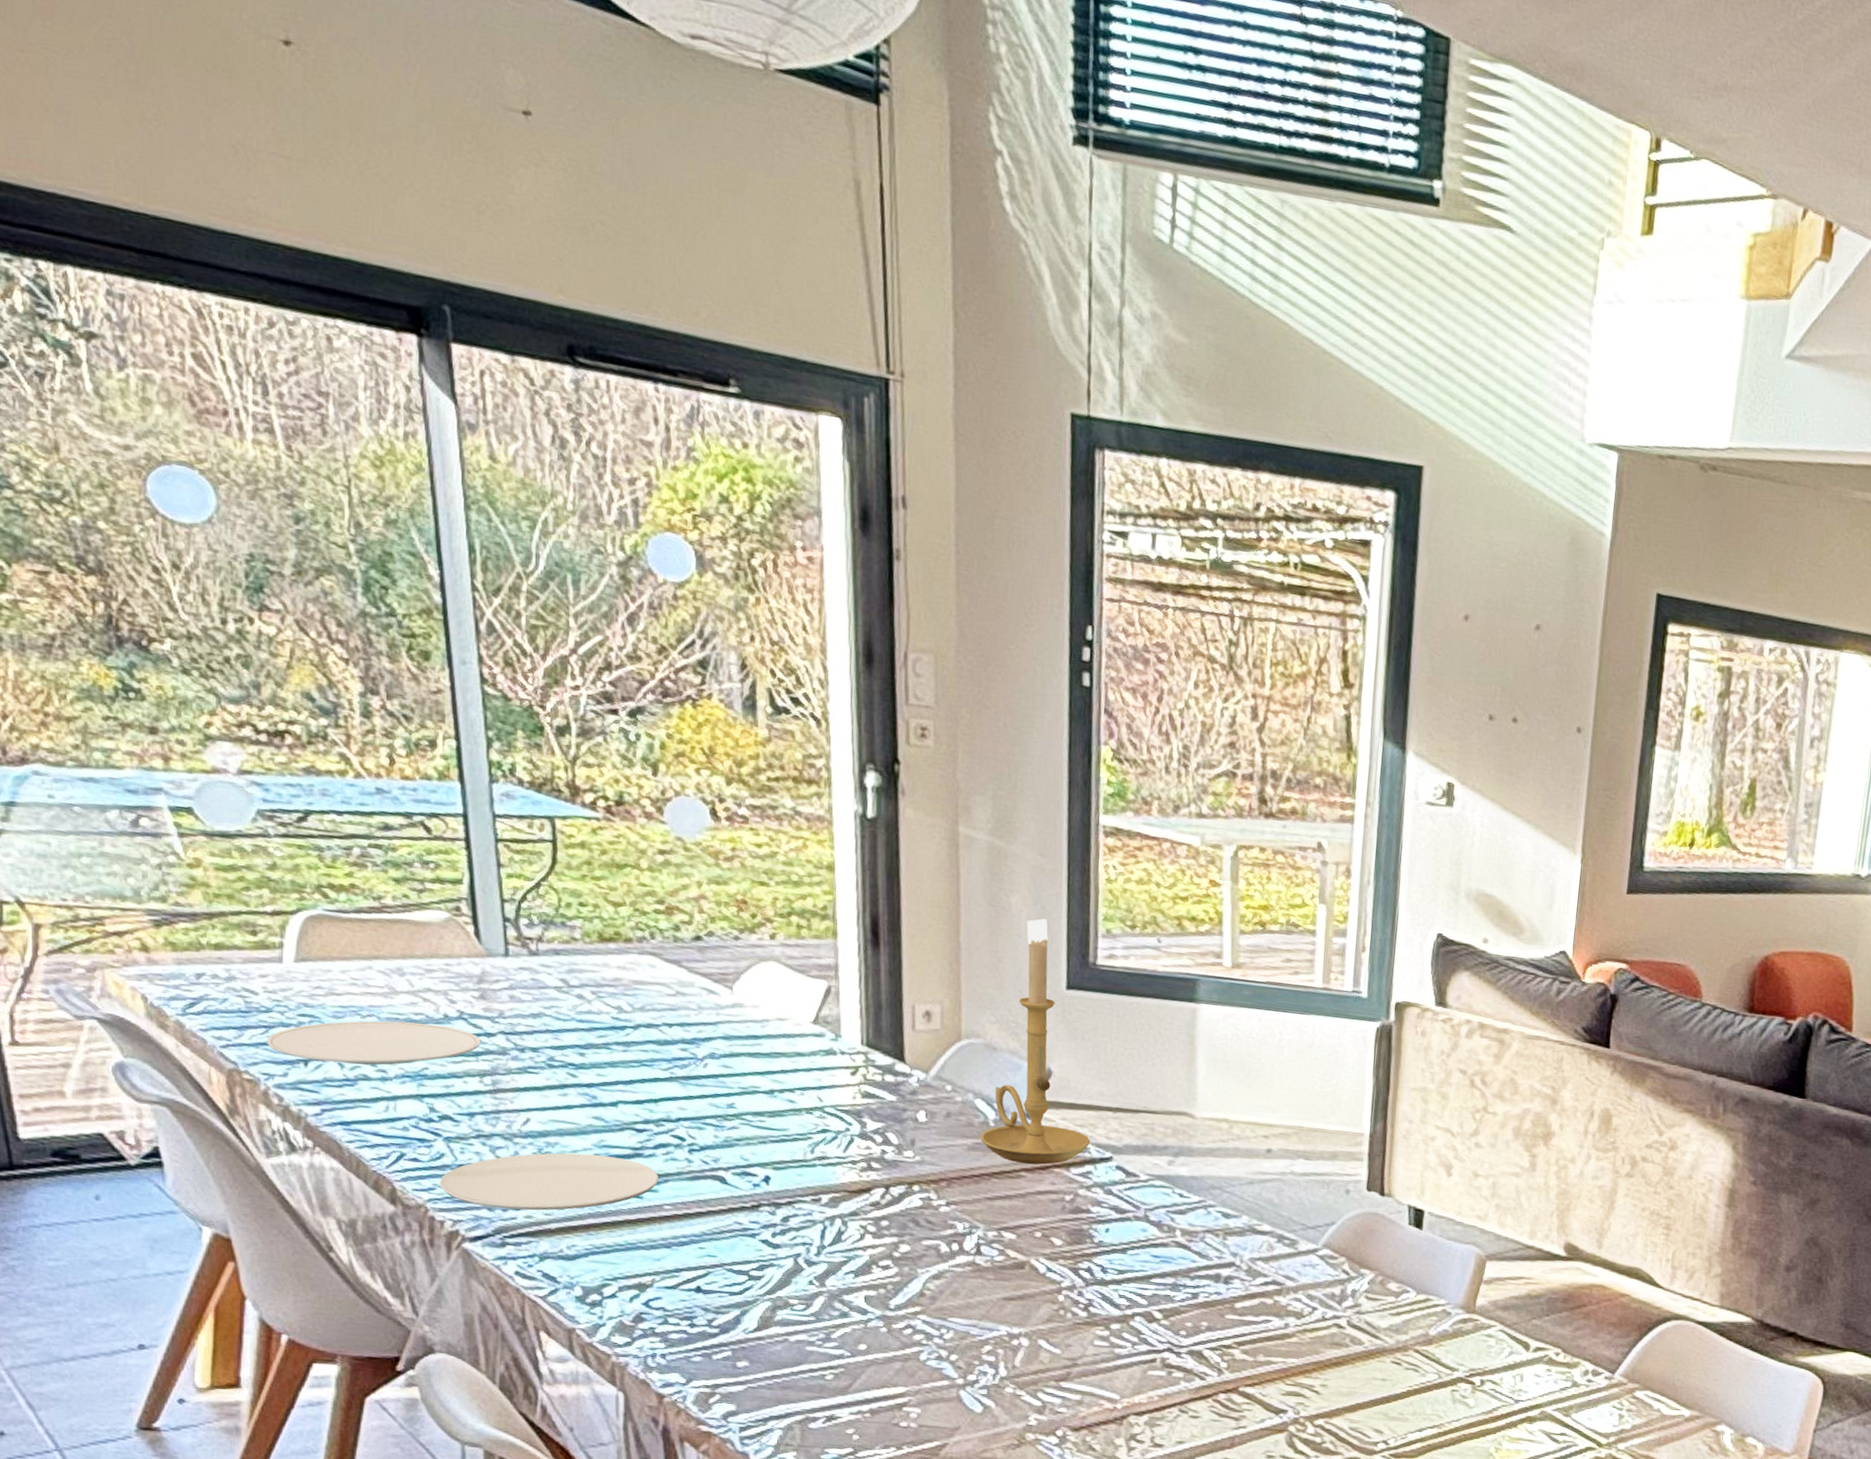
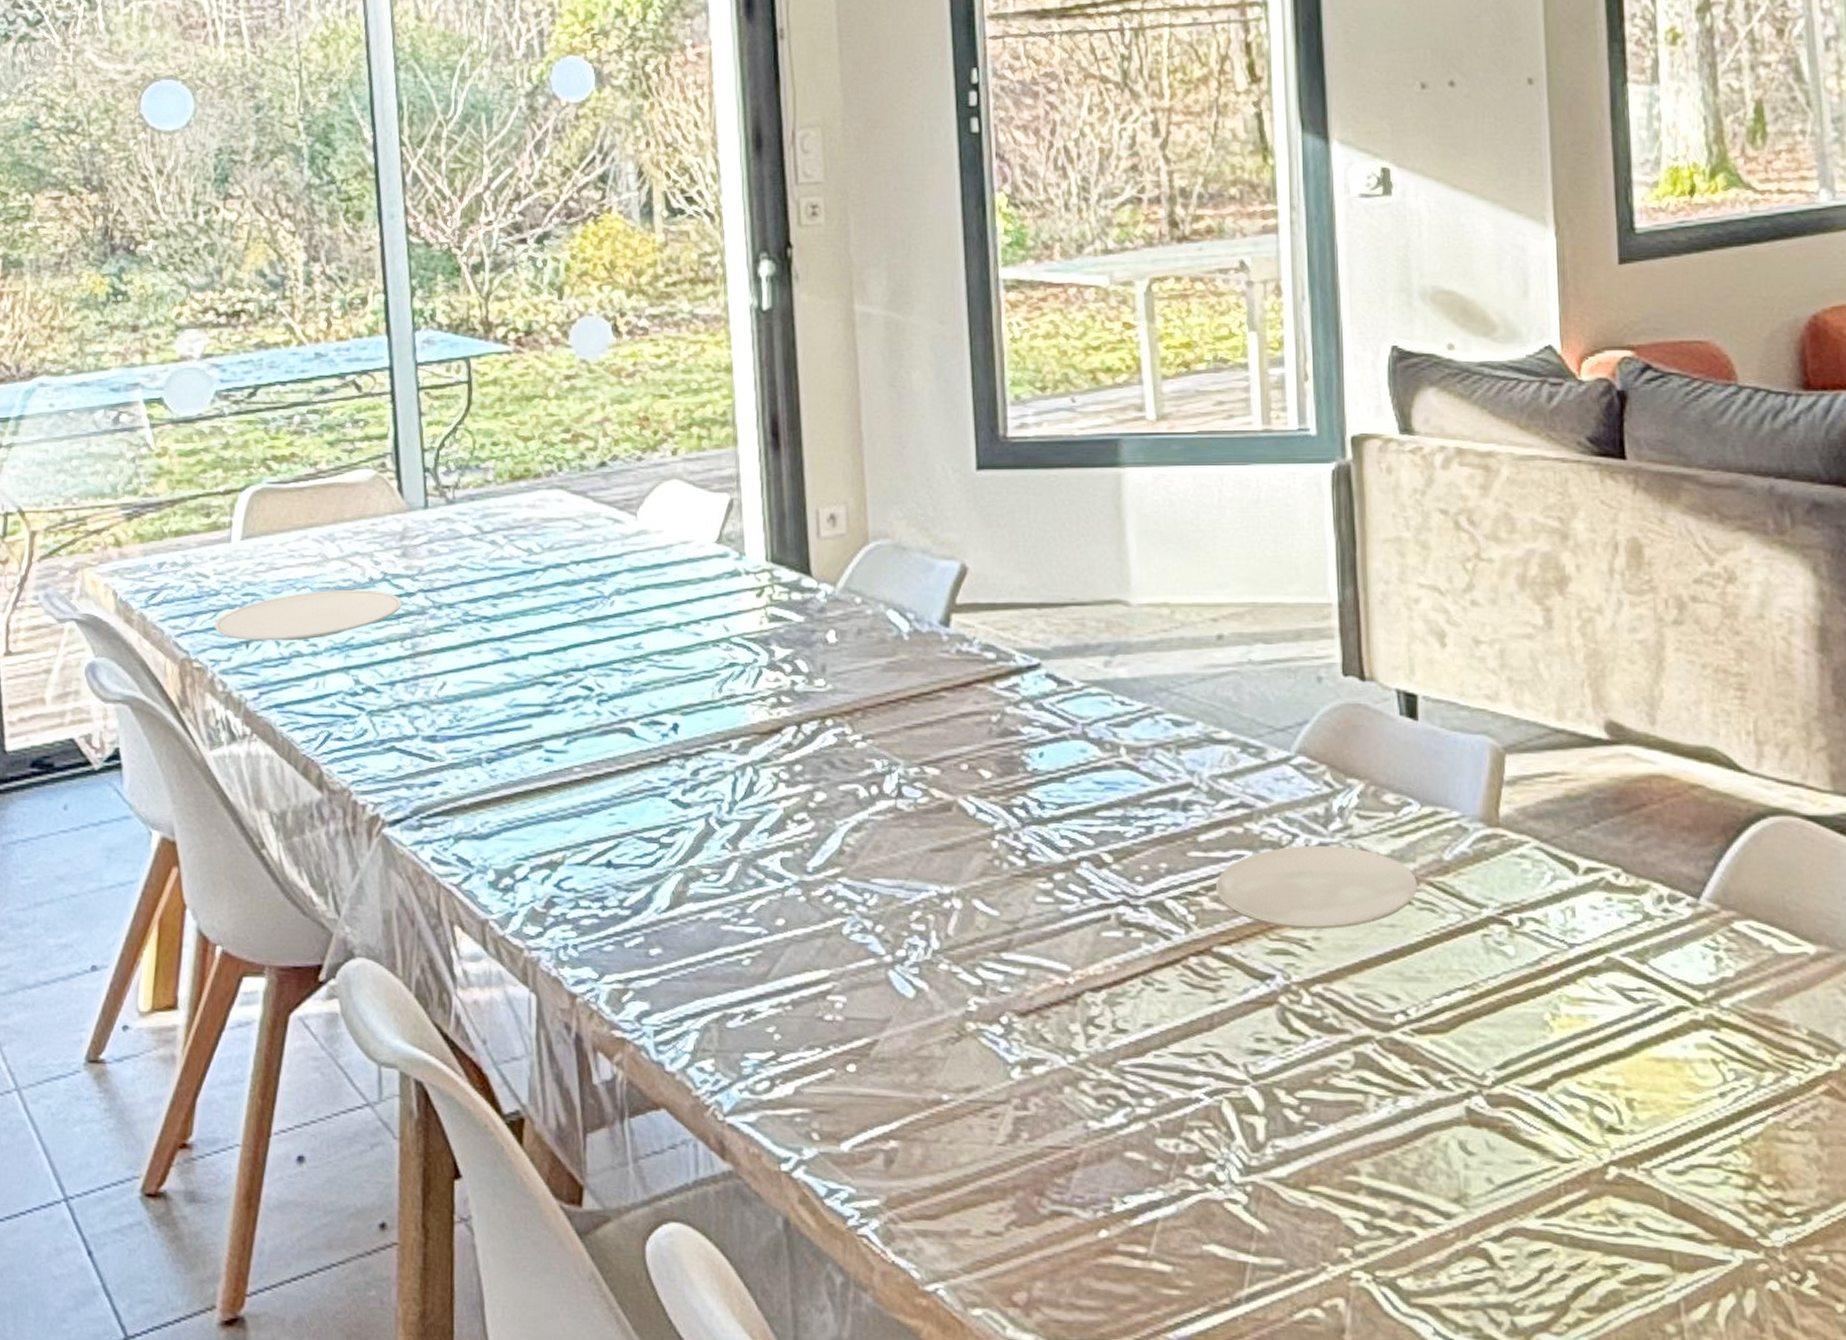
plate: present [439,1153,658,1211] -> none [362,716,568,787]
candle holder: present [980,918,1091,1165] -> none [894,392,1015,682]
plate: none [1246,1316,1407,1379] -> present [1216,845,1418,930]

